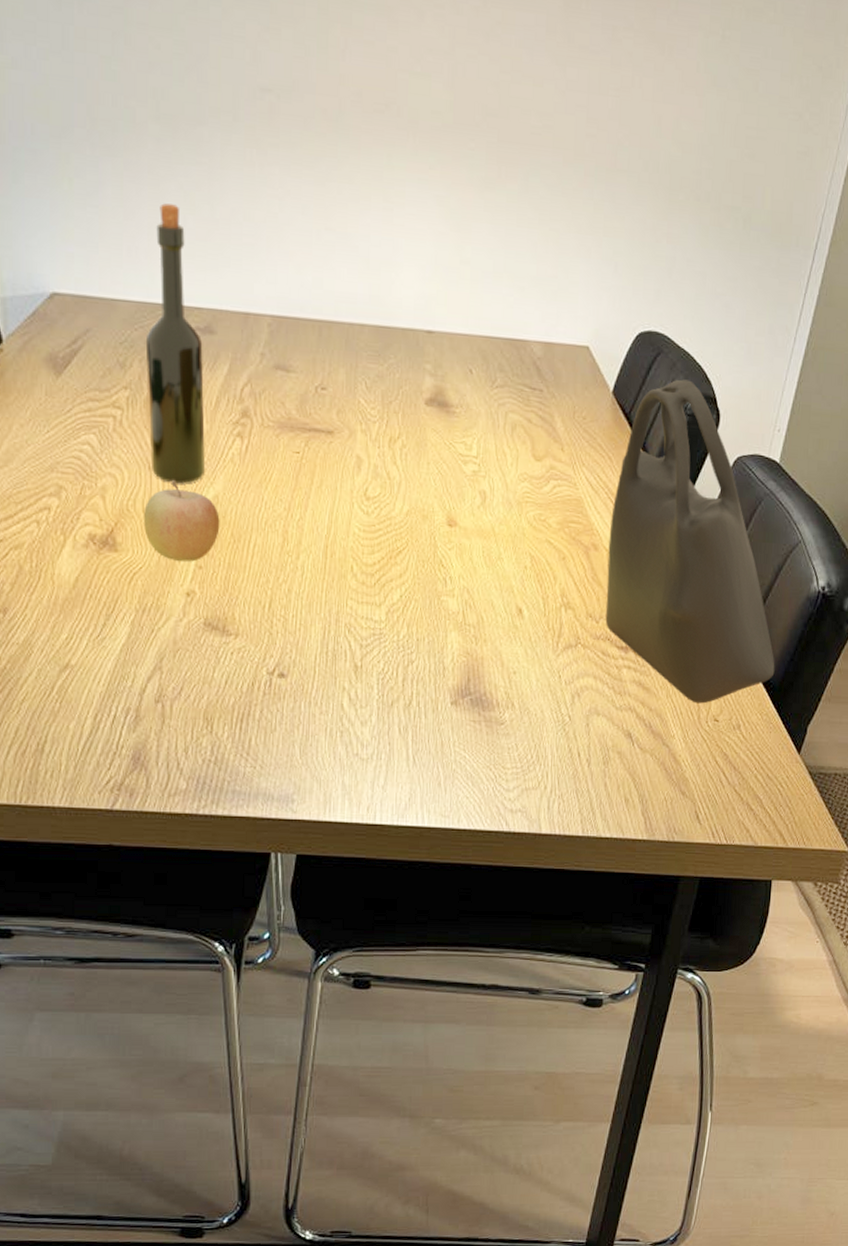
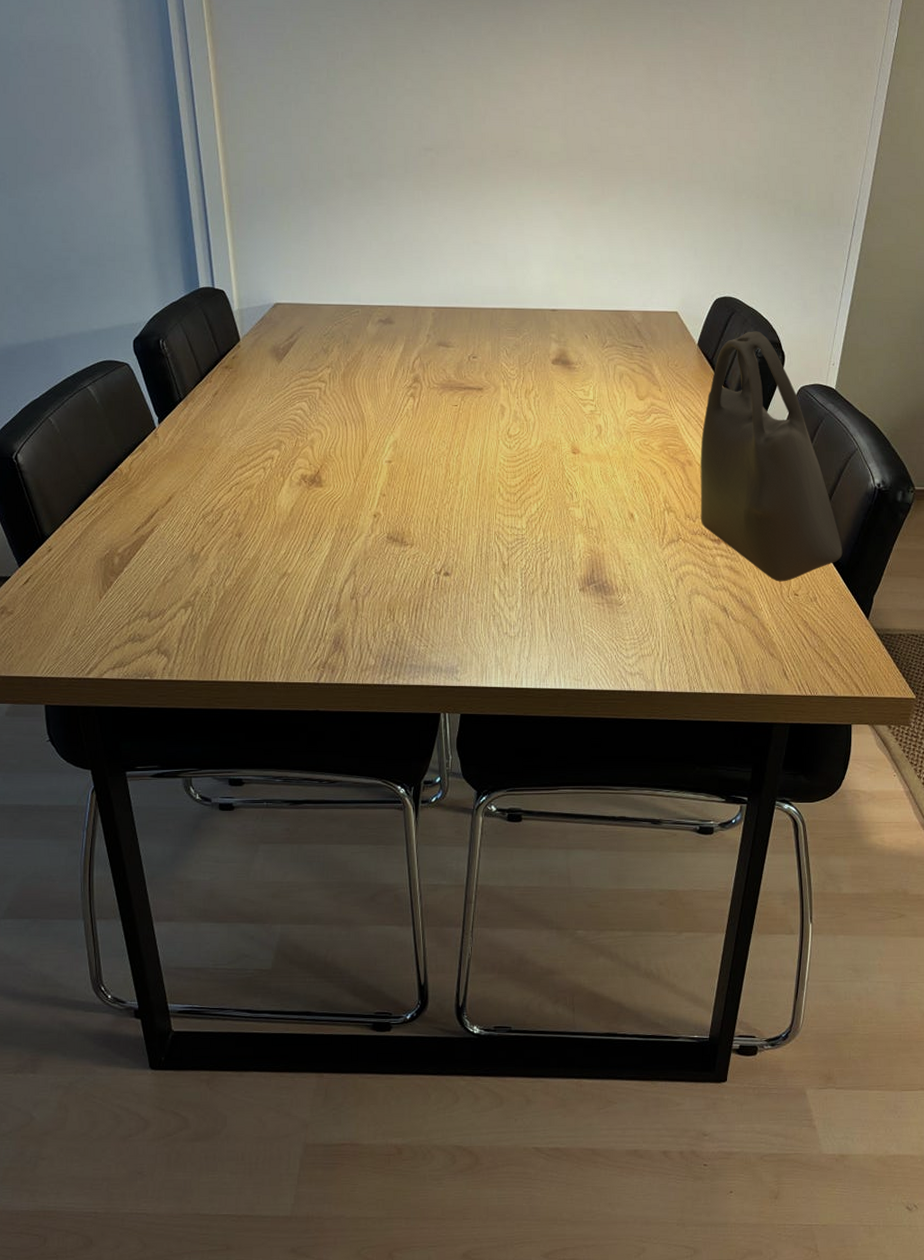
fruit: present [143,480,220,562] -> none [341,432,398,491]
wine bottle: present [145,203,205,483] -> none [342,234,387,433]

